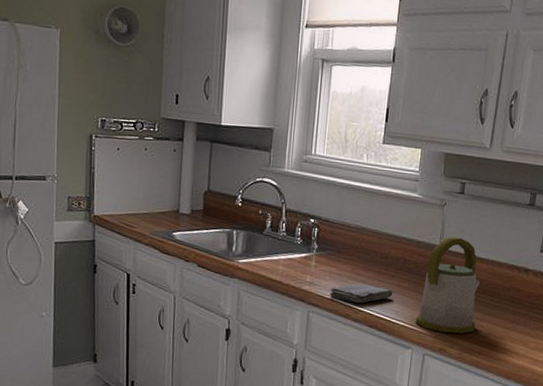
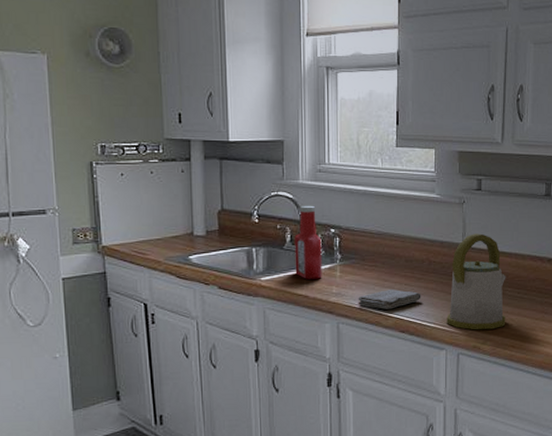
ketchup bottle: none [272,193,301,267] -> present [294,205,322,279]

